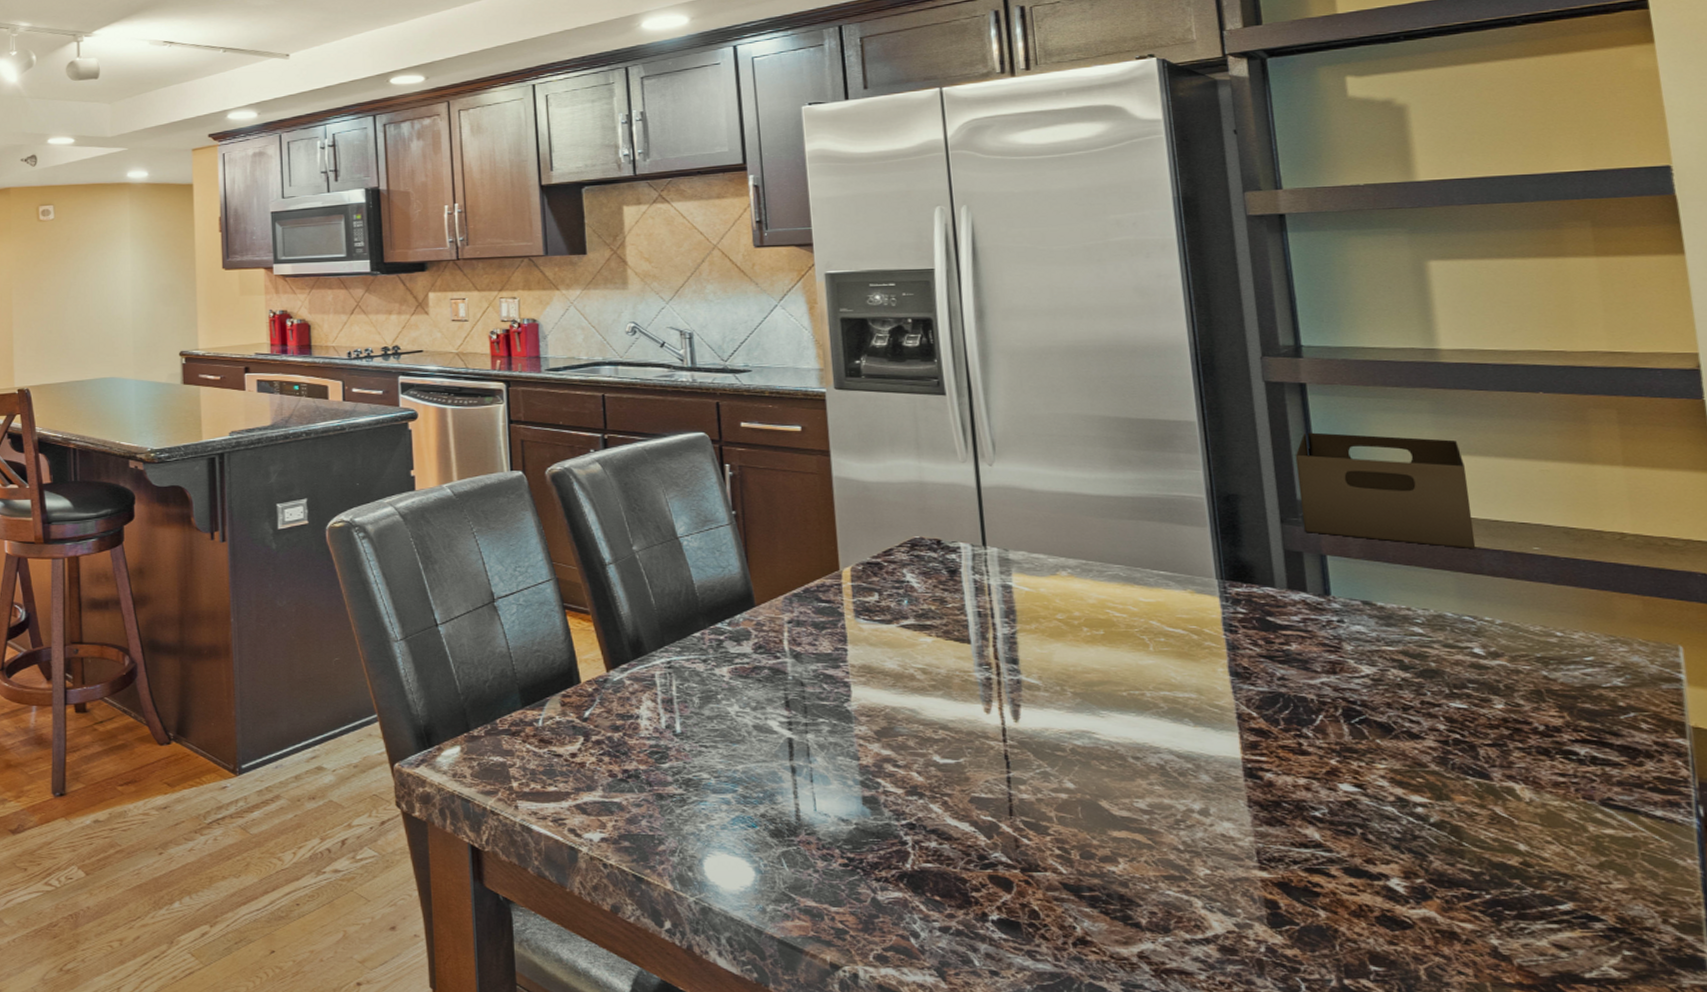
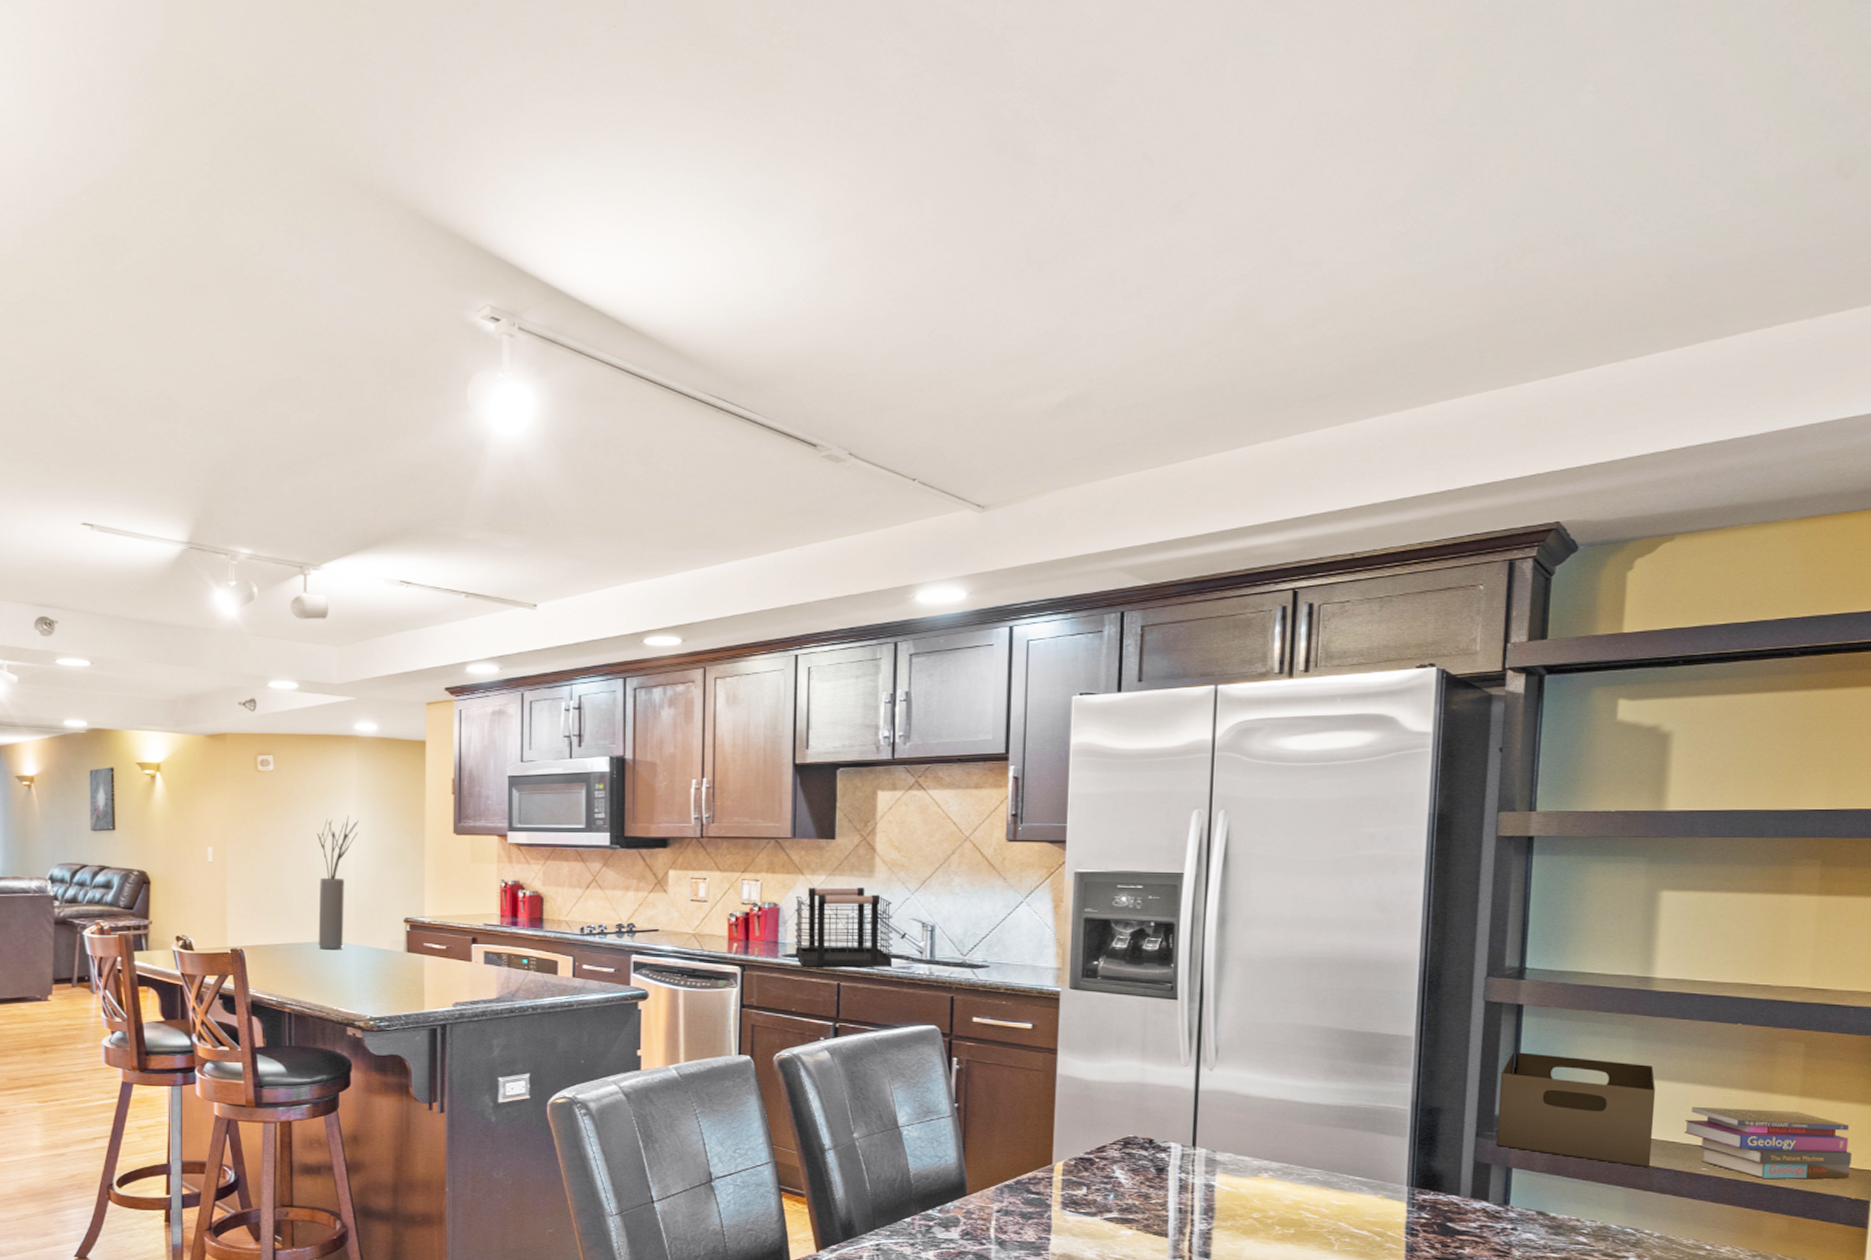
vase: none [96,256,134,386] -> present [317,815,359,950]
dish rack: none [553,300,655,380] -> present [794,887,894,968]
books: none [1504,481,1699,556] -> present [1684,1107,1852,1179]

